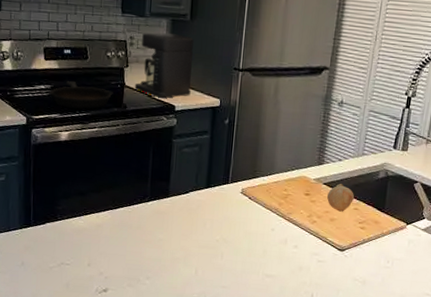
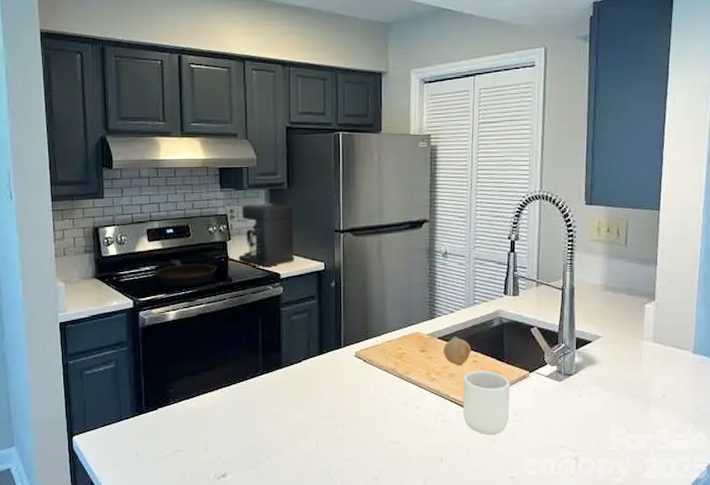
mug: none [338,217,387,278] -> present [462,370,511,434]

